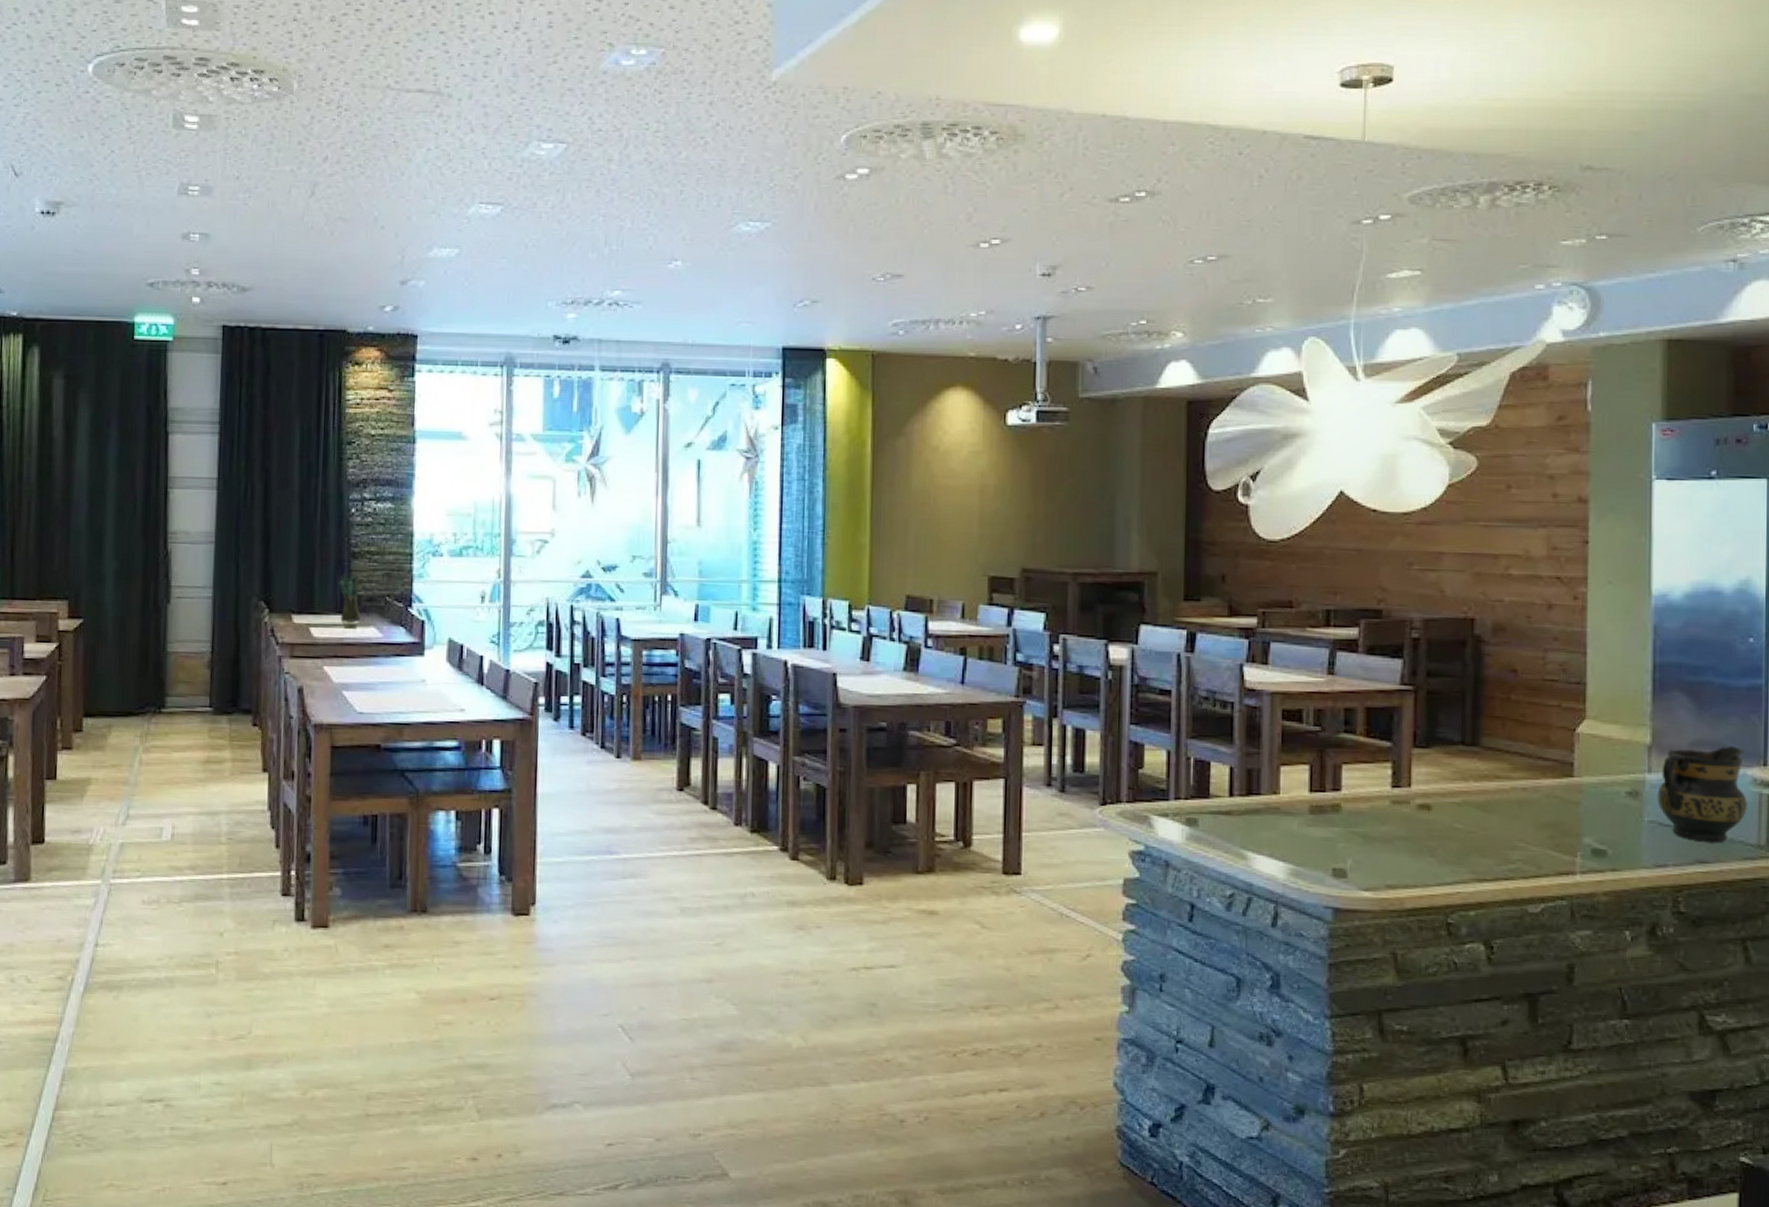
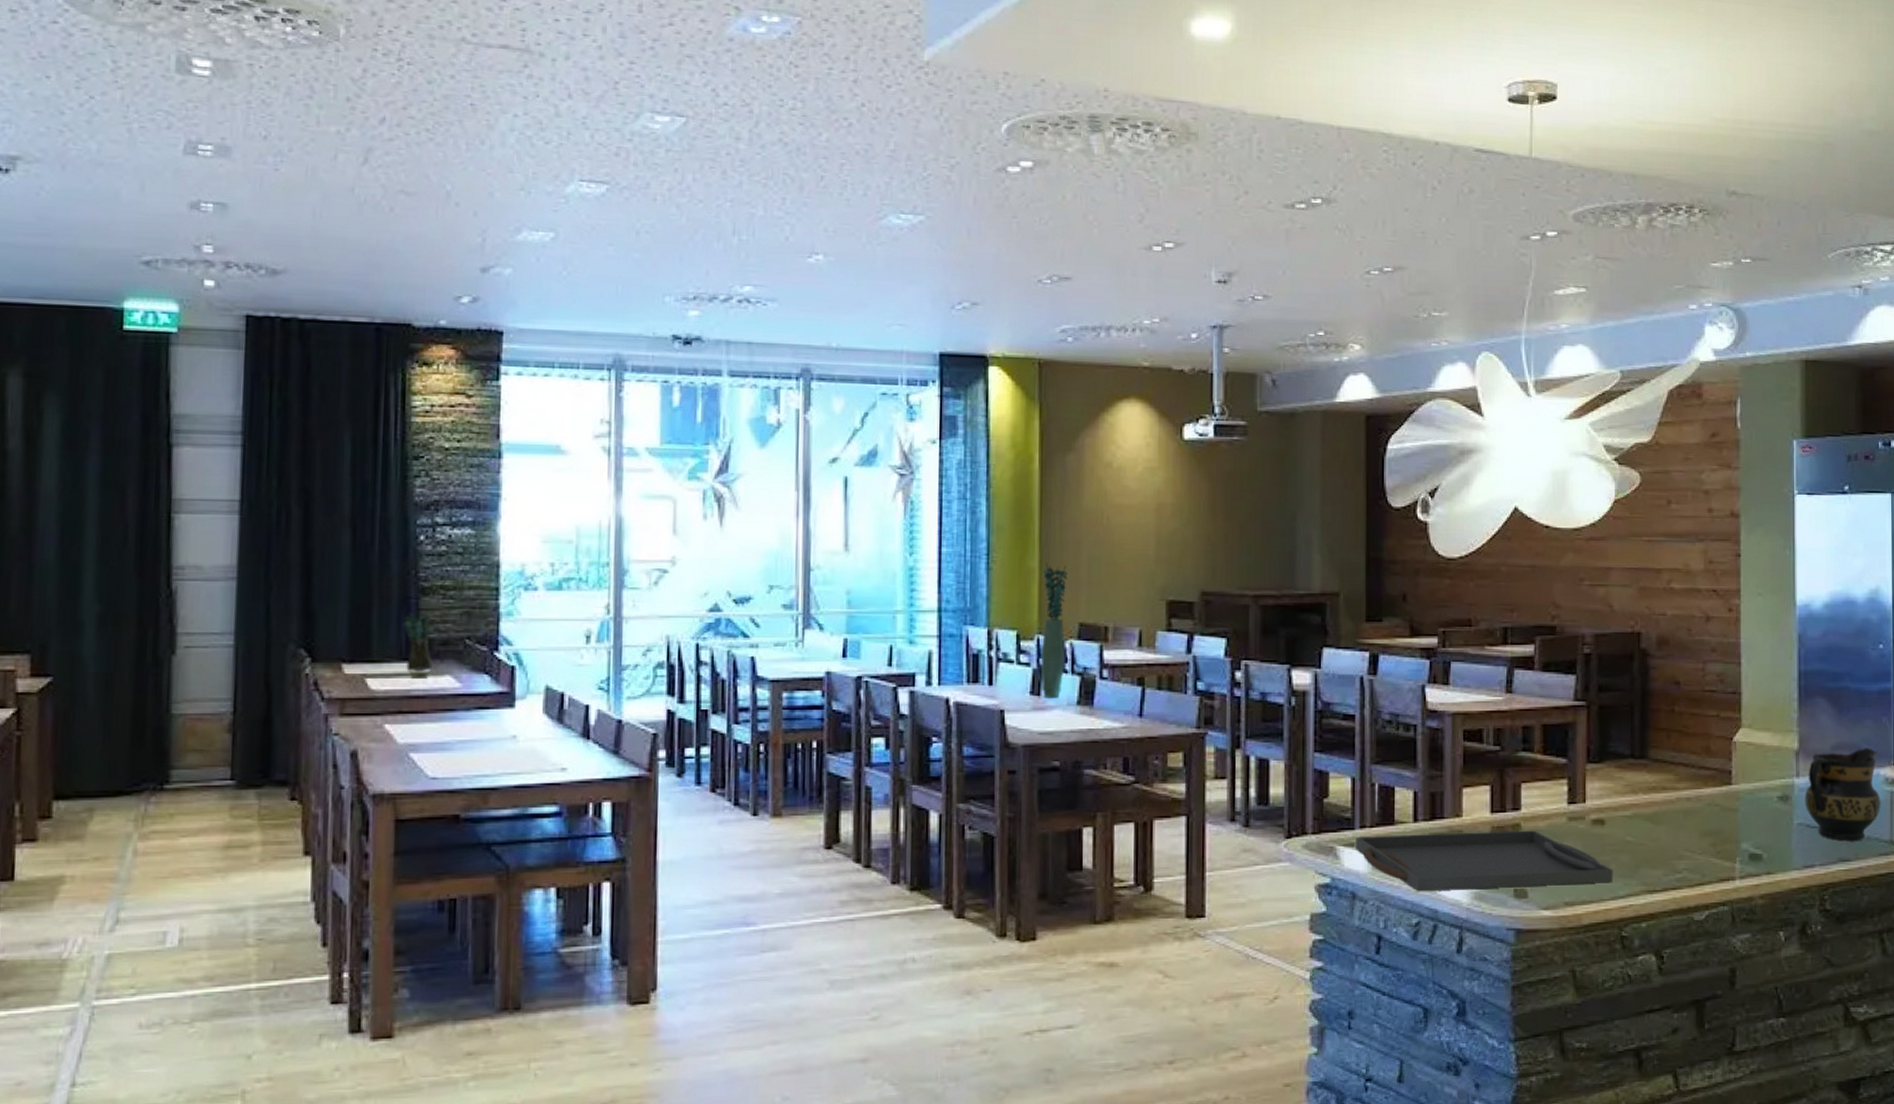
vase: none [870,539,896,663] -> present [1040,562,1068,697]
serving tray: none [1170,807,1440,869] -> present [1355,830,1613,892]

